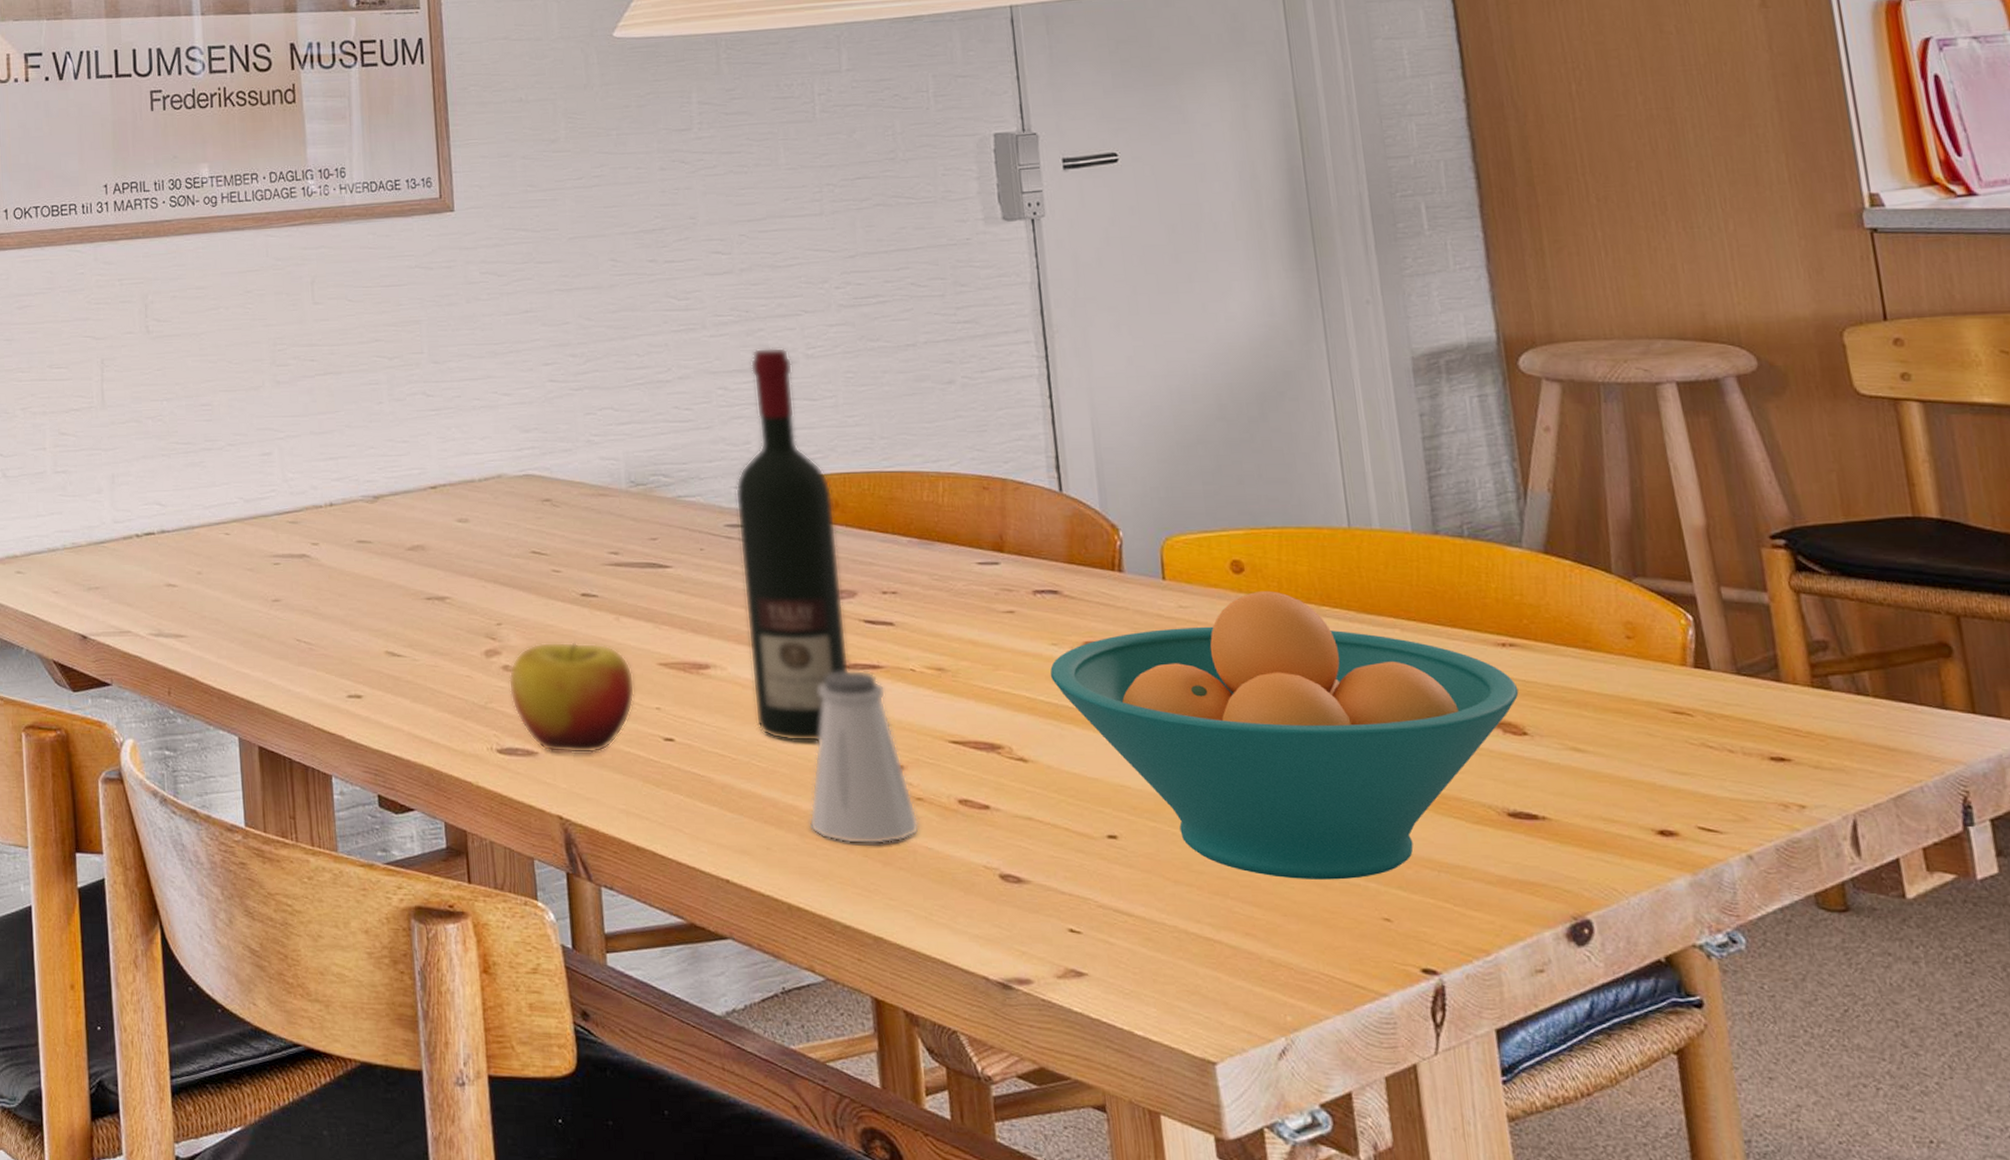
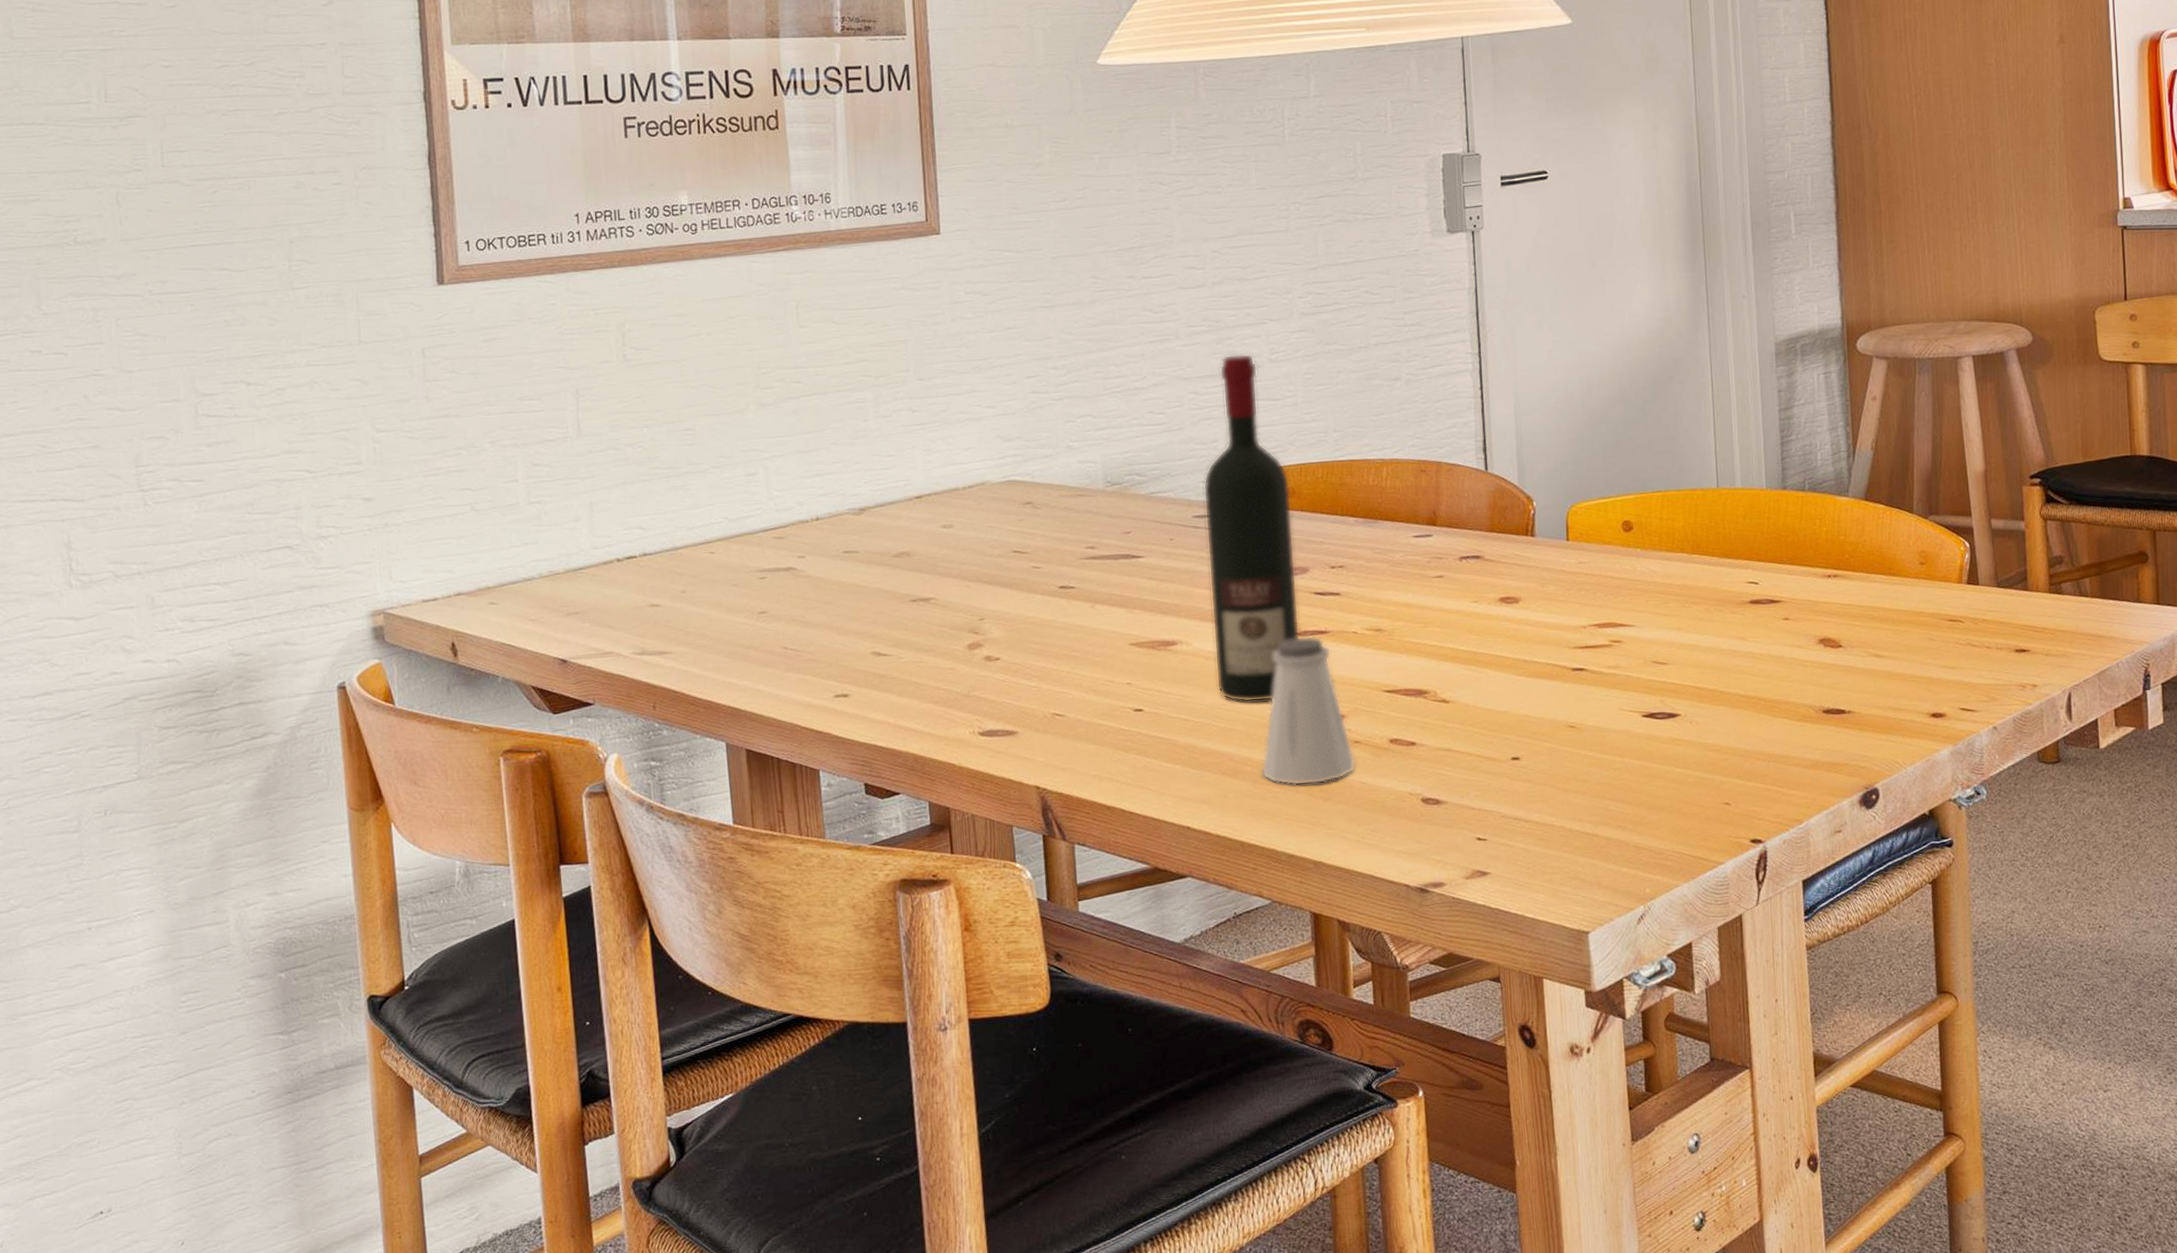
apple: present [508,642,635,754] -> none [990,630,1108,731]
fruit bowl: present [1050,591,1519,880] -> none [1470,544,1838,779]

